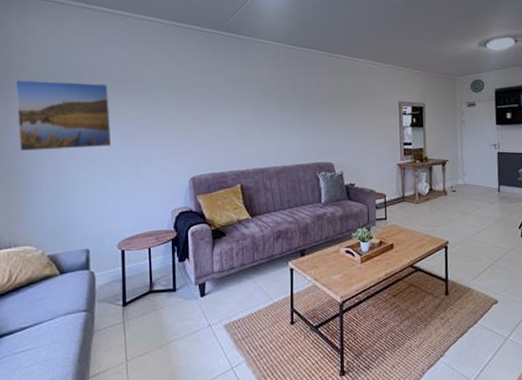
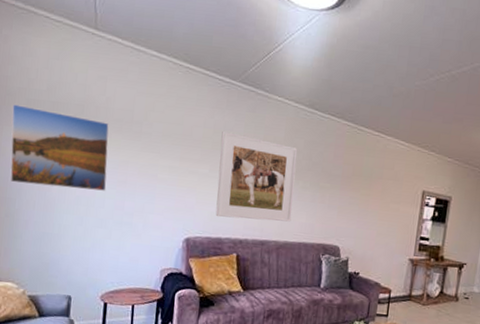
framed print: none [212,75,286,154] -> present [215,130,298,222]

